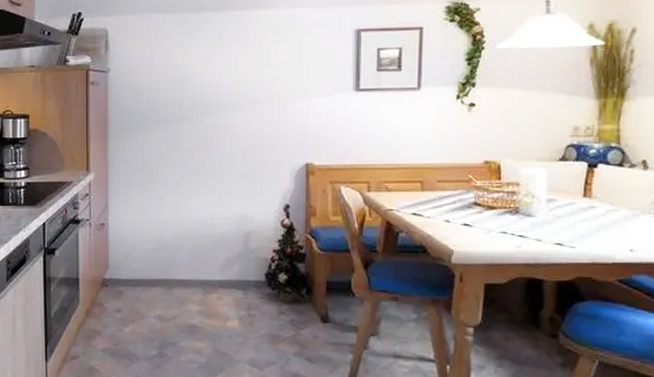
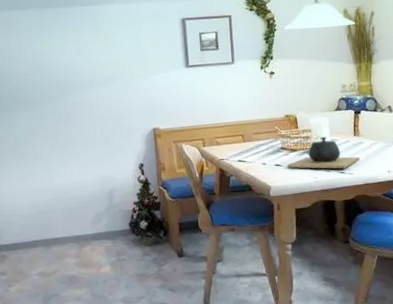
teapot: none [478,194,590,239] -> present [286,137,361,169]

